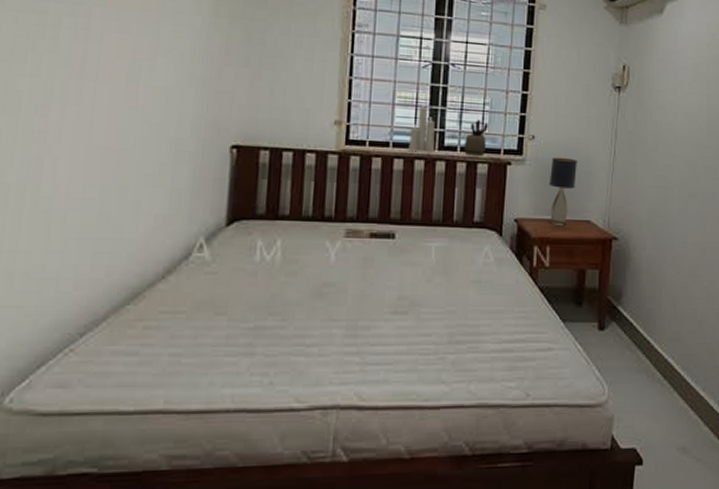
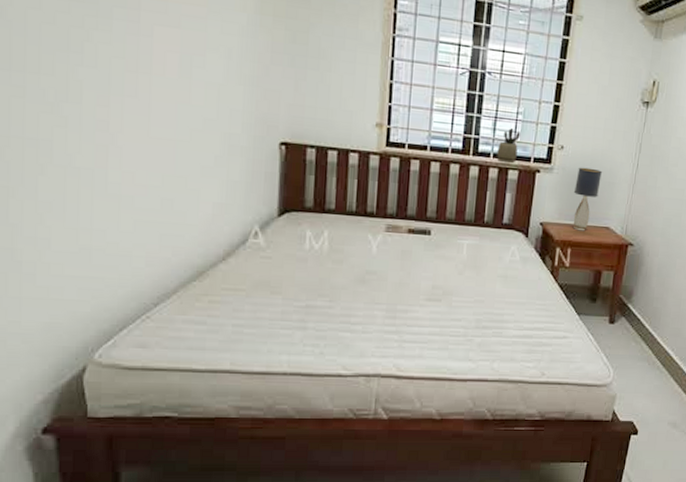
candle: present [407,100,435,153] -> none [444,107,471,158]

